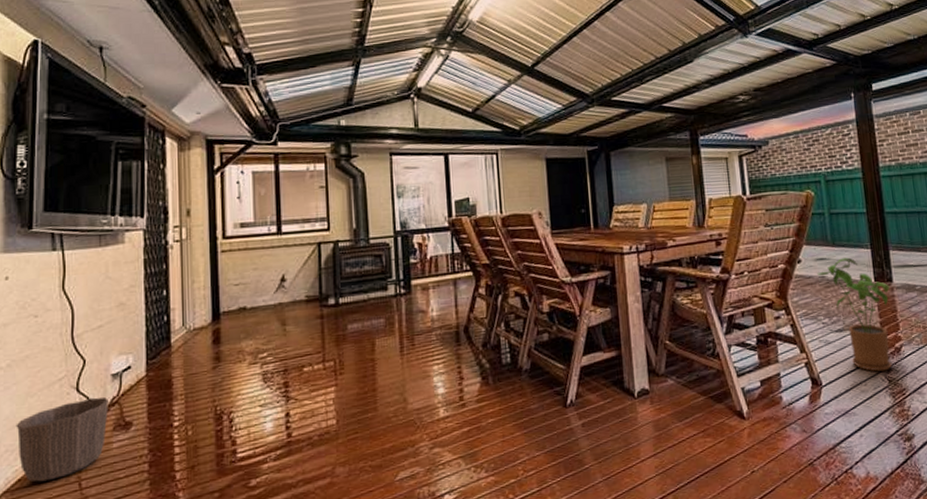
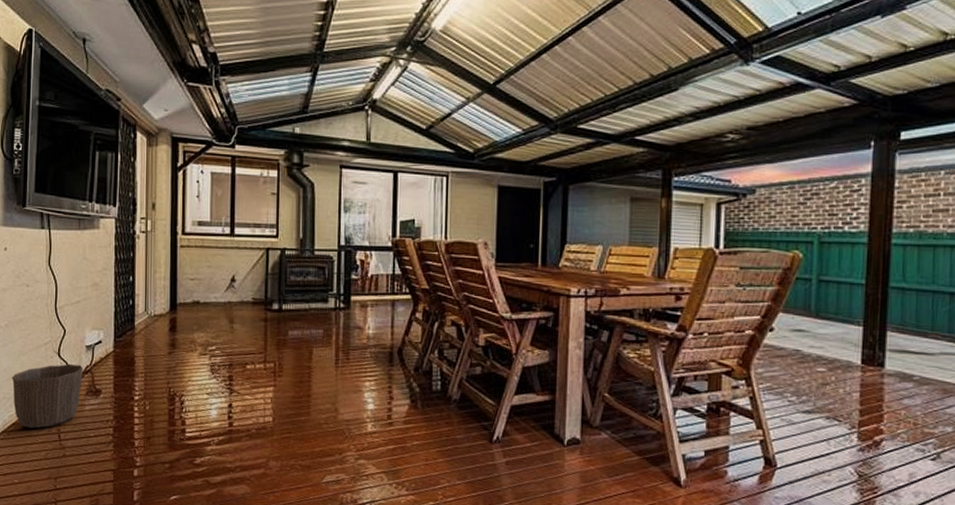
house plant: present [817,257,893,372] -> none [791,332,880,464]

